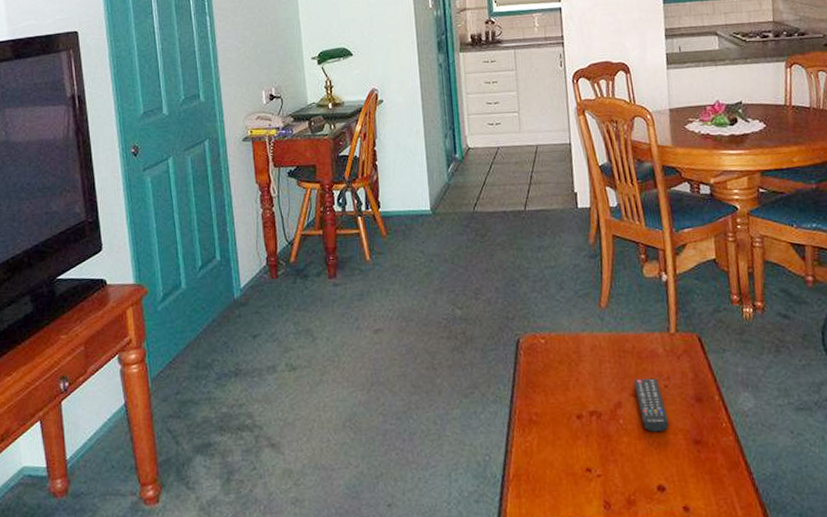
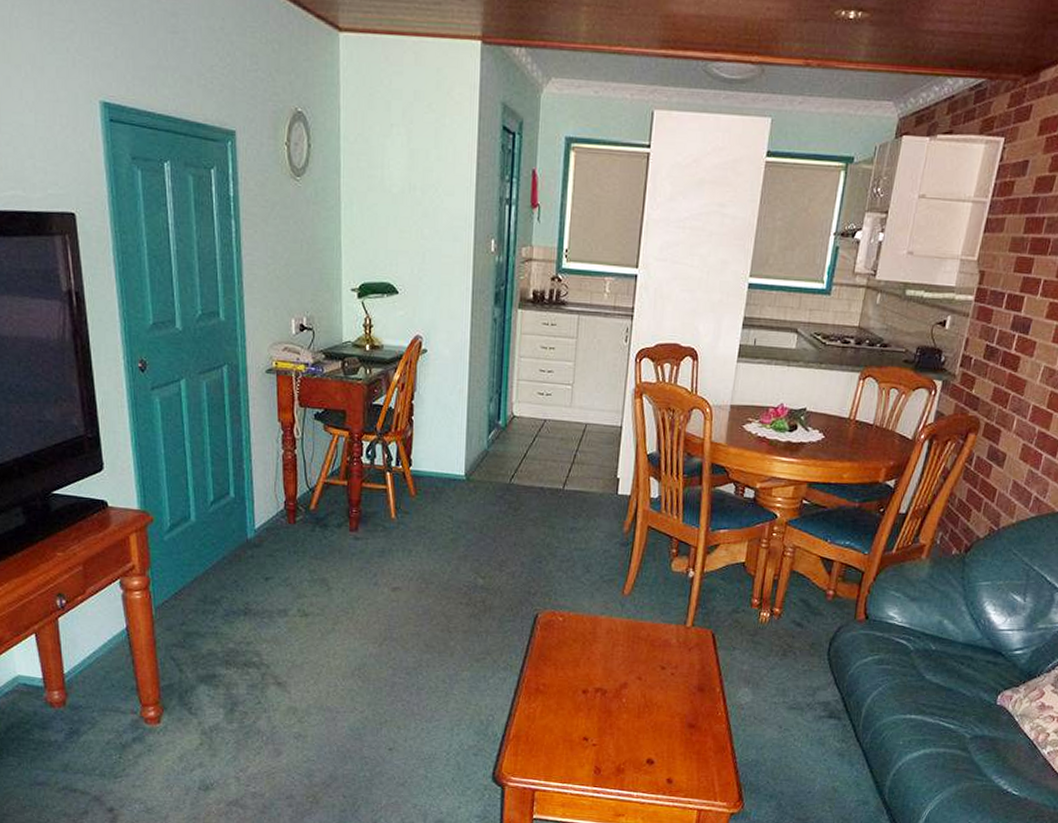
remote control: present [634,378,670,433] -> none [642,663,669,714]

